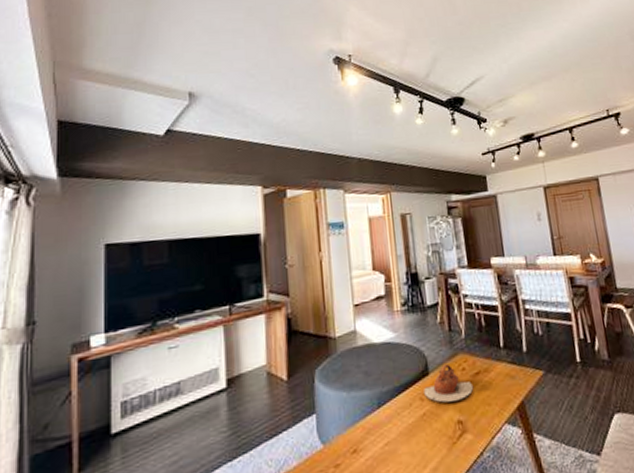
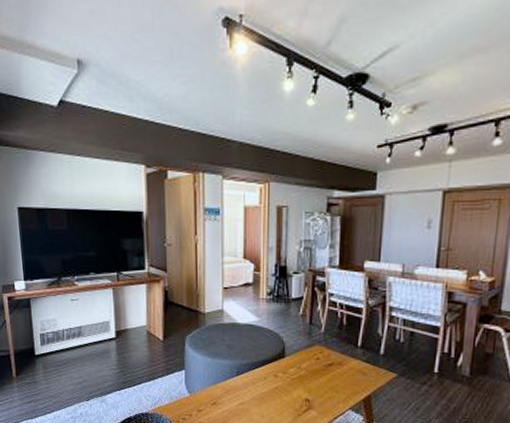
teapot: present [424,363,474,403] -> none [279,351,325,383]

